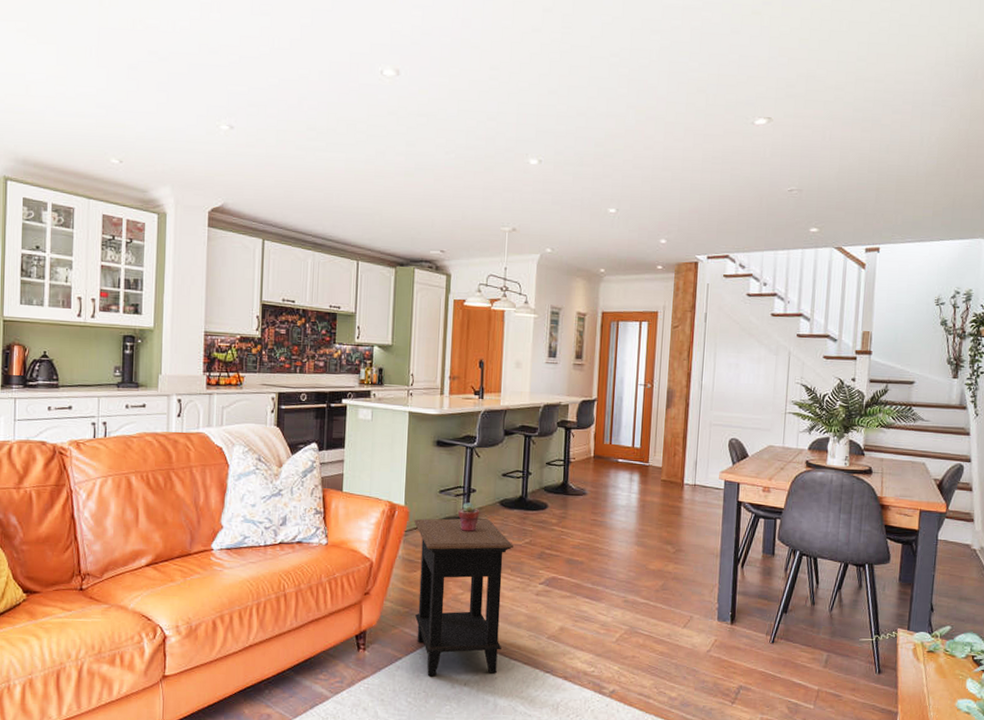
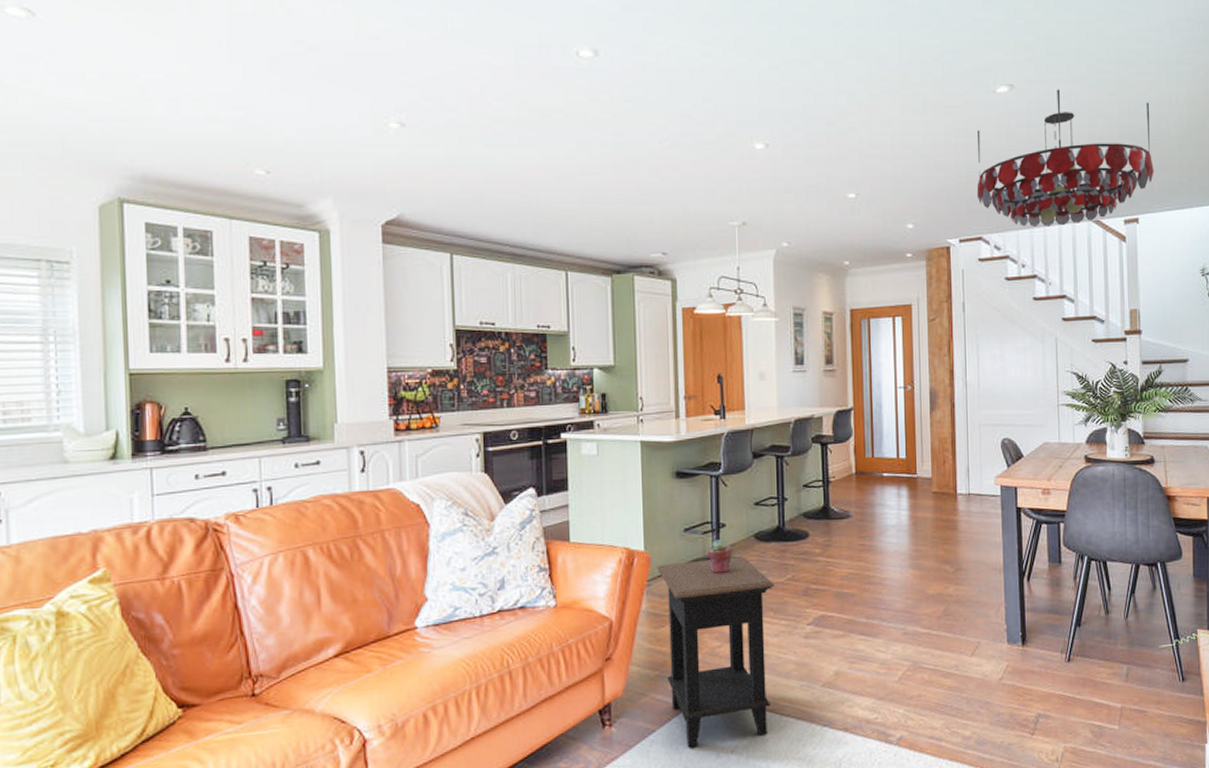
chandelier: none [727,123,901,250] -> present [976,89,1154,226]

